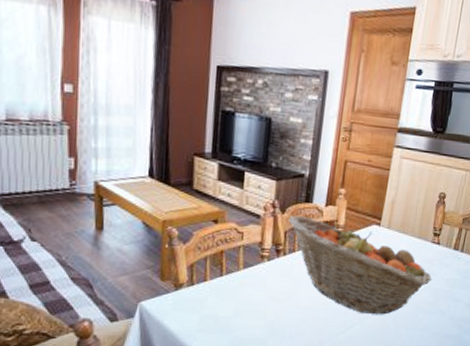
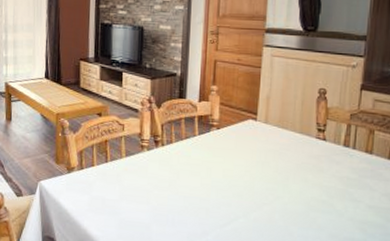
fruit basket: present [288,215,432,315] -> none [164,110,322,210]

